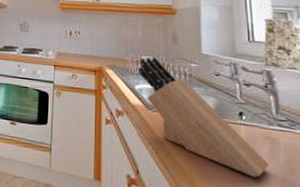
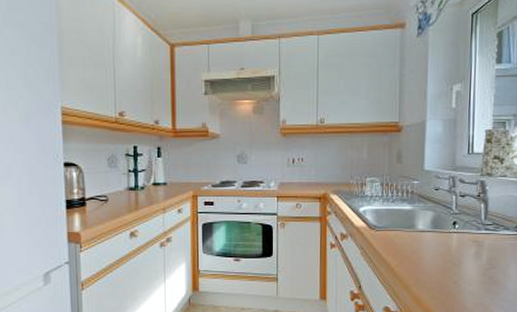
knife block: present [139,57,269,178] -> none [363,178,474,276]

